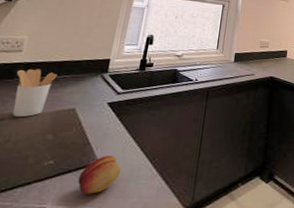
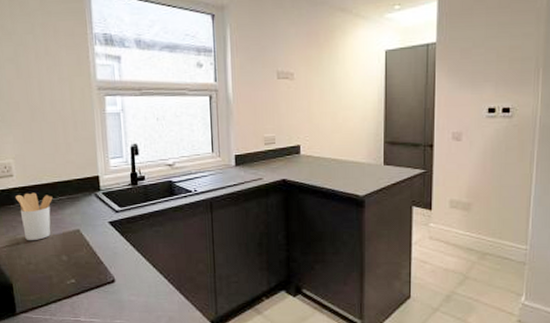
fruit: present [77,156,121,194] -> none [101,274,139,309]

